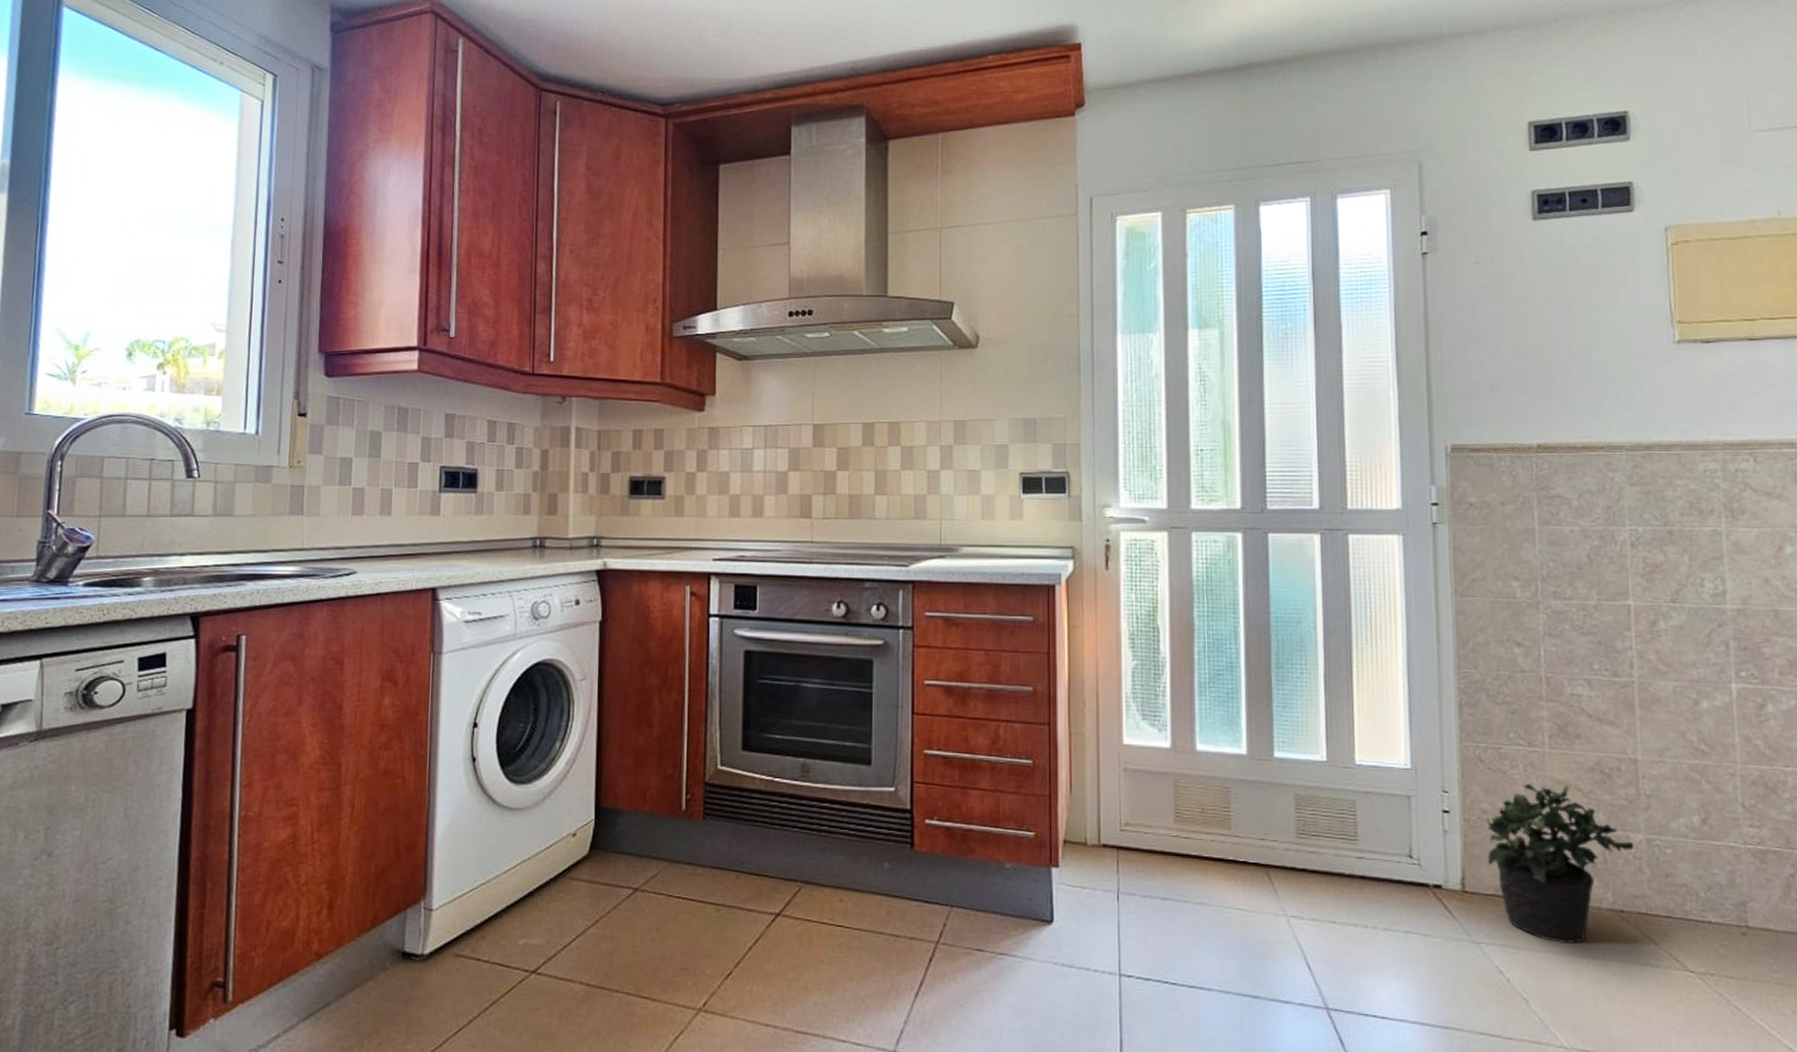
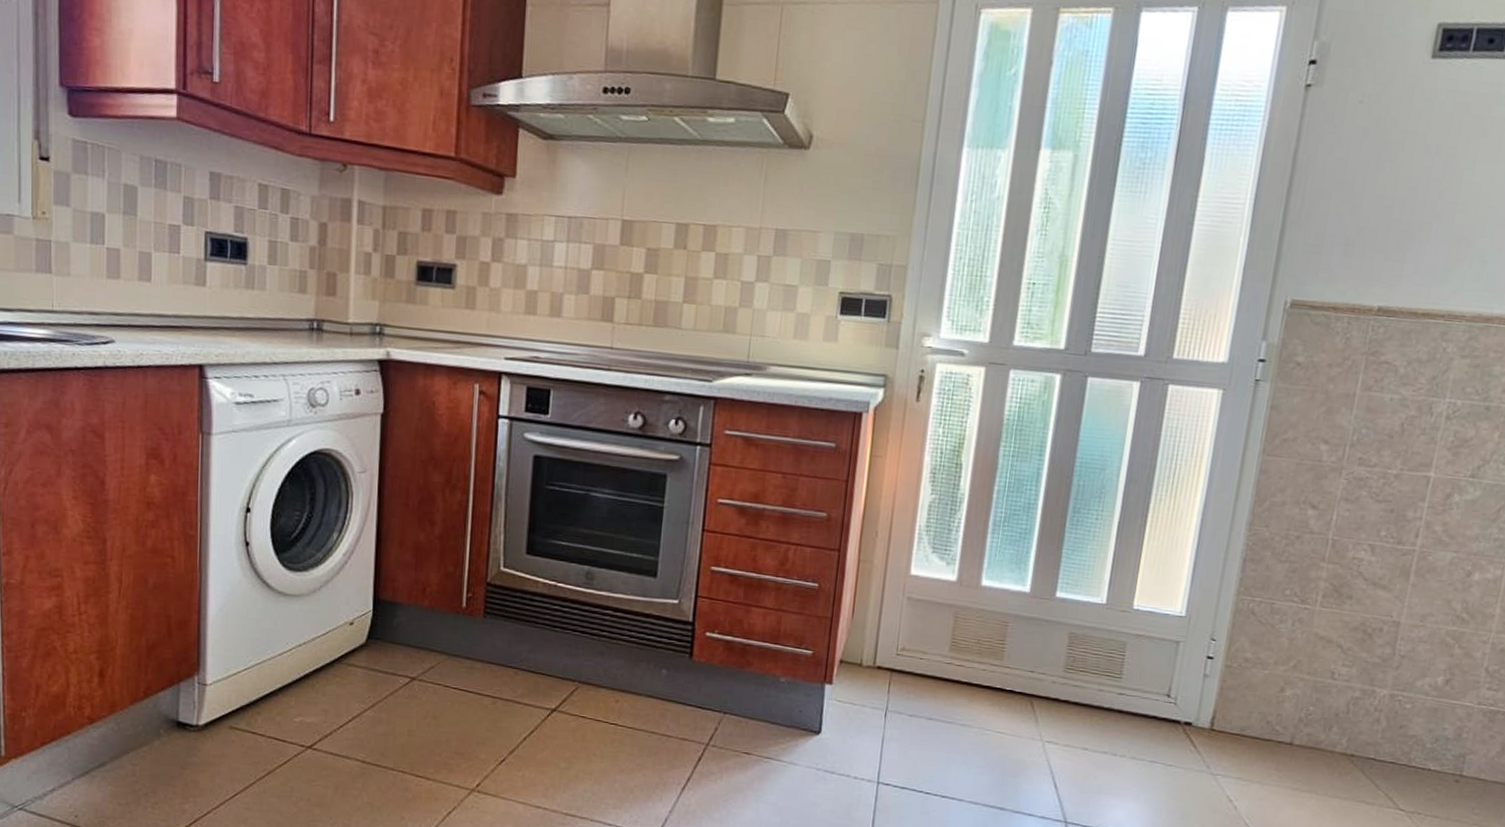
potted plant: present [1486,784,1634,945] -> none [1239,638,1378,781]

